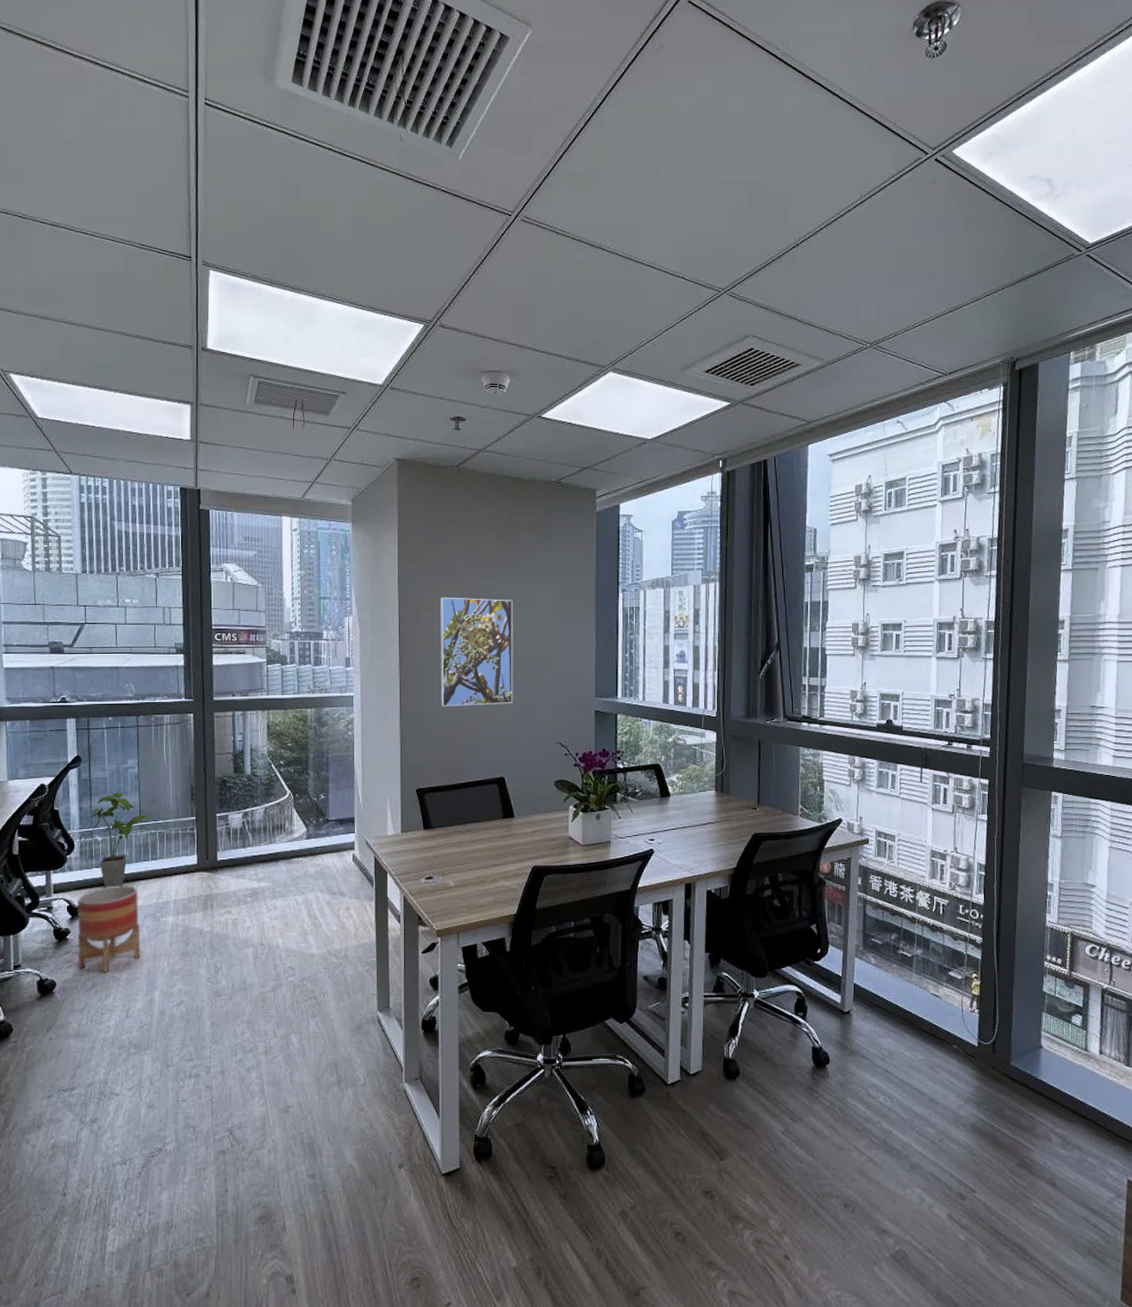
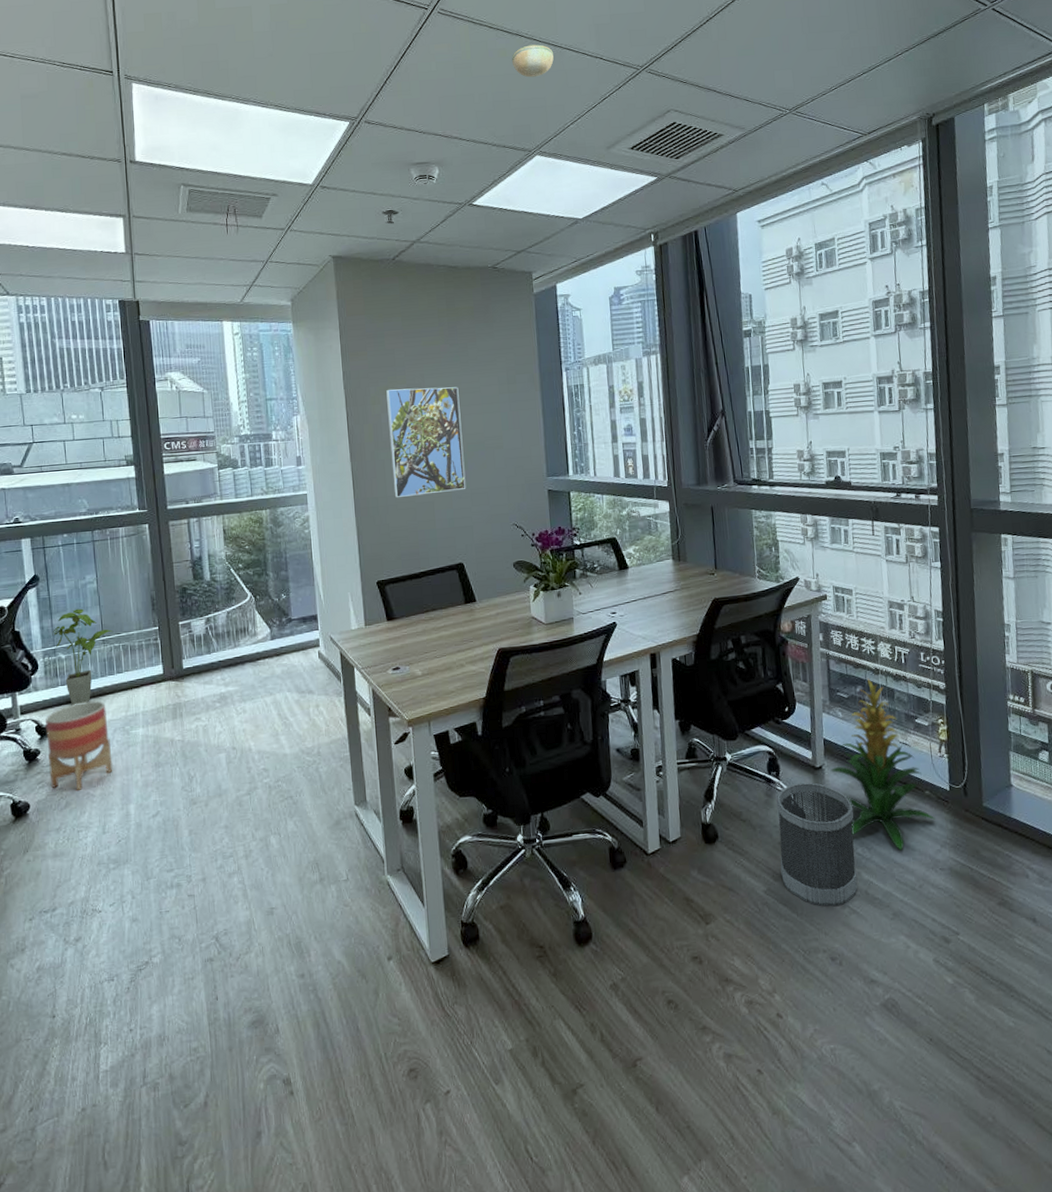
smoke detector: none [592,259,635,292] -> present [511,44,554,78]
wastebasket: none [800,1026,879,1153] -> present [776,782,858,907]
indoor plant: none [858,926,961,1103] -> present [830,678,936,851]

